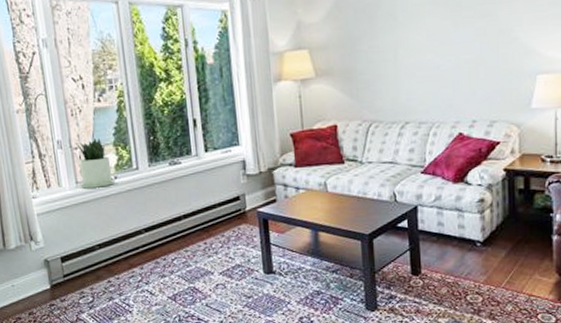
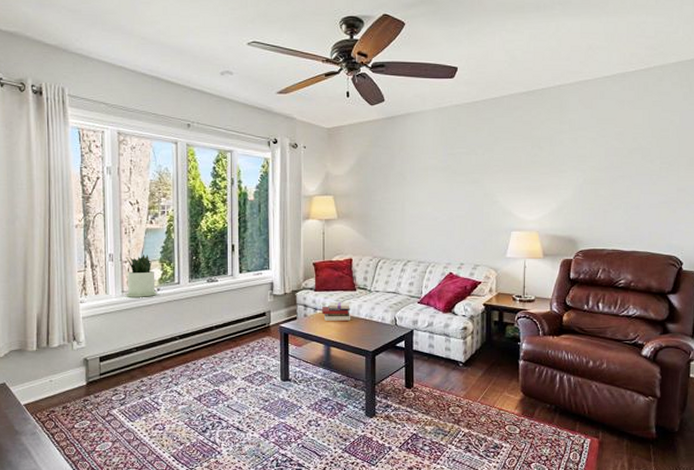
books: none [305,178,341,202] -> present [322,302,351,322]

